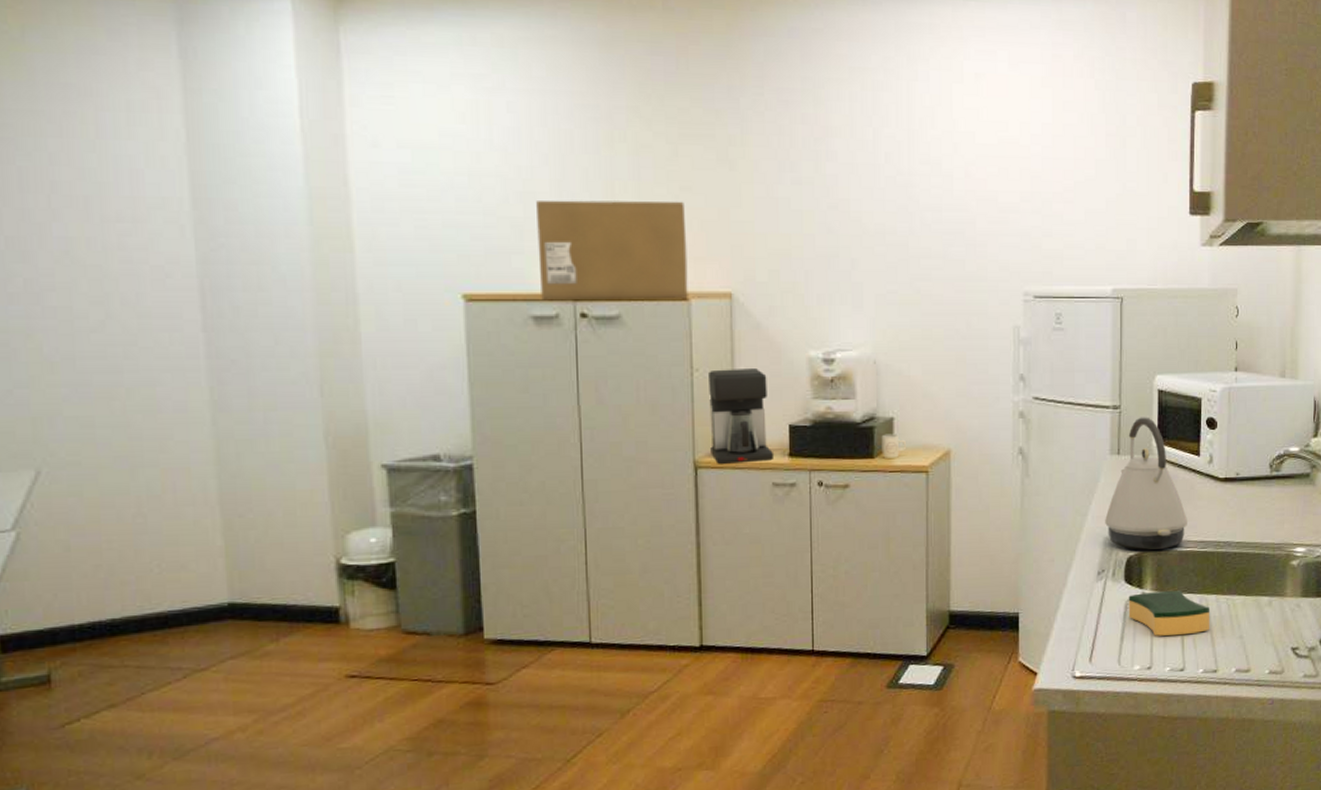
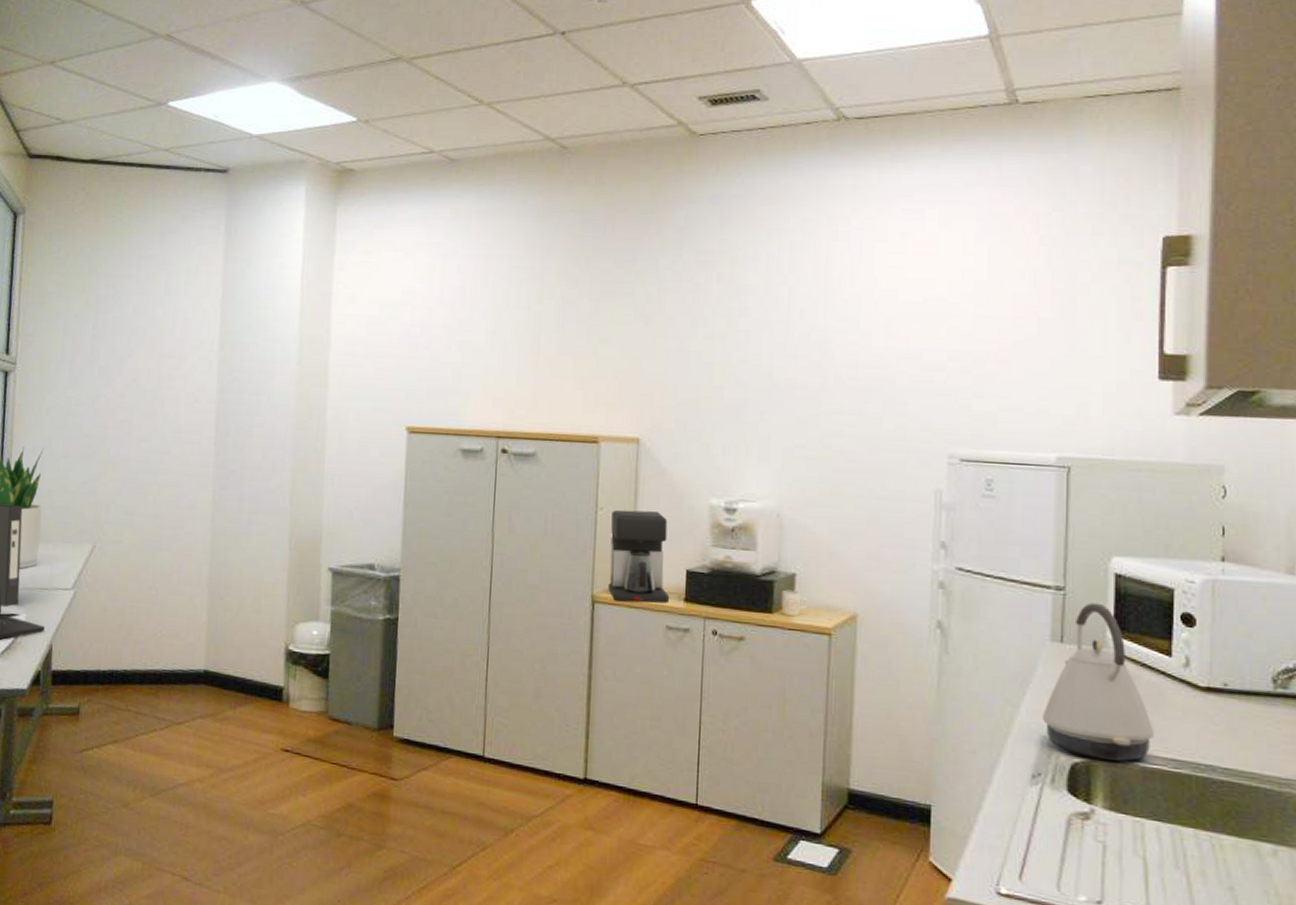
box: present [536,200,688,301] -> none [470,348,601,442]
sponge: present [1128,590,1209,637] -> none [1072,809,1185,873]

